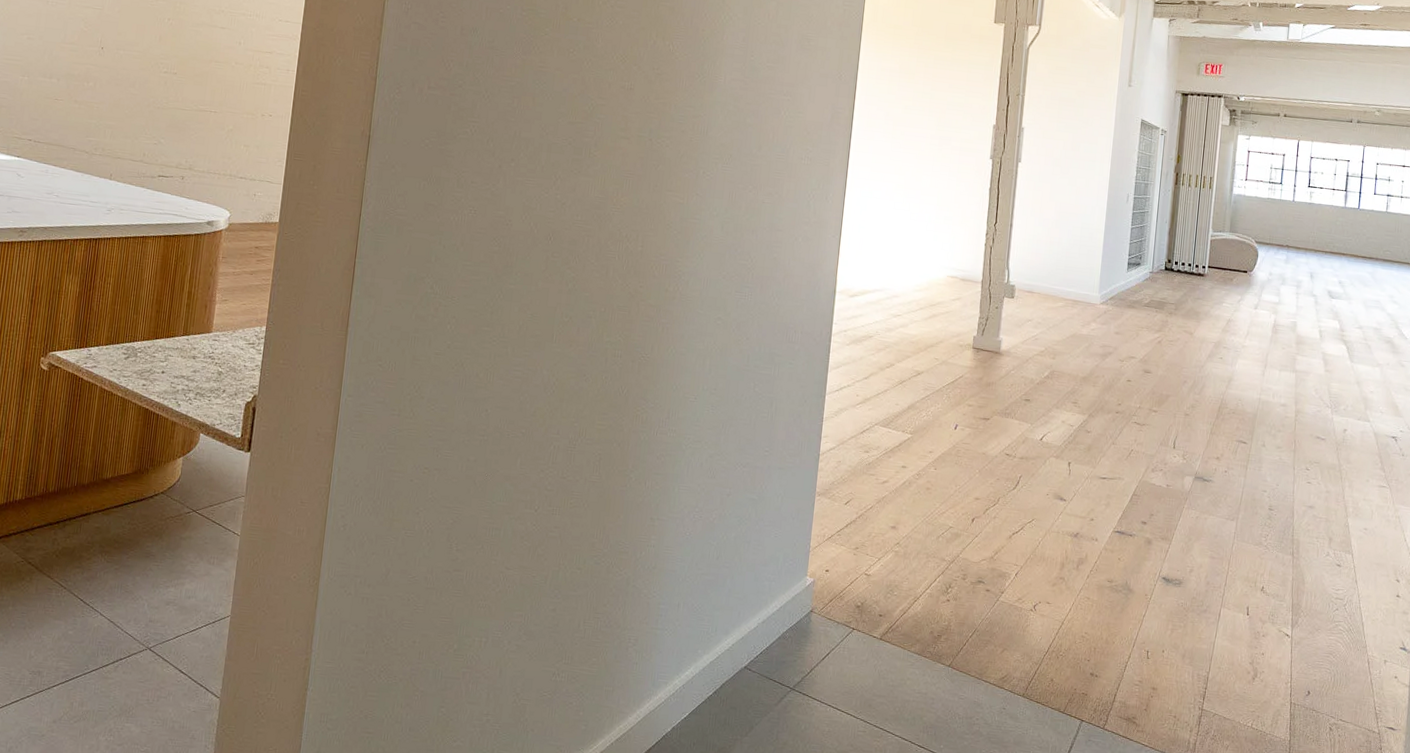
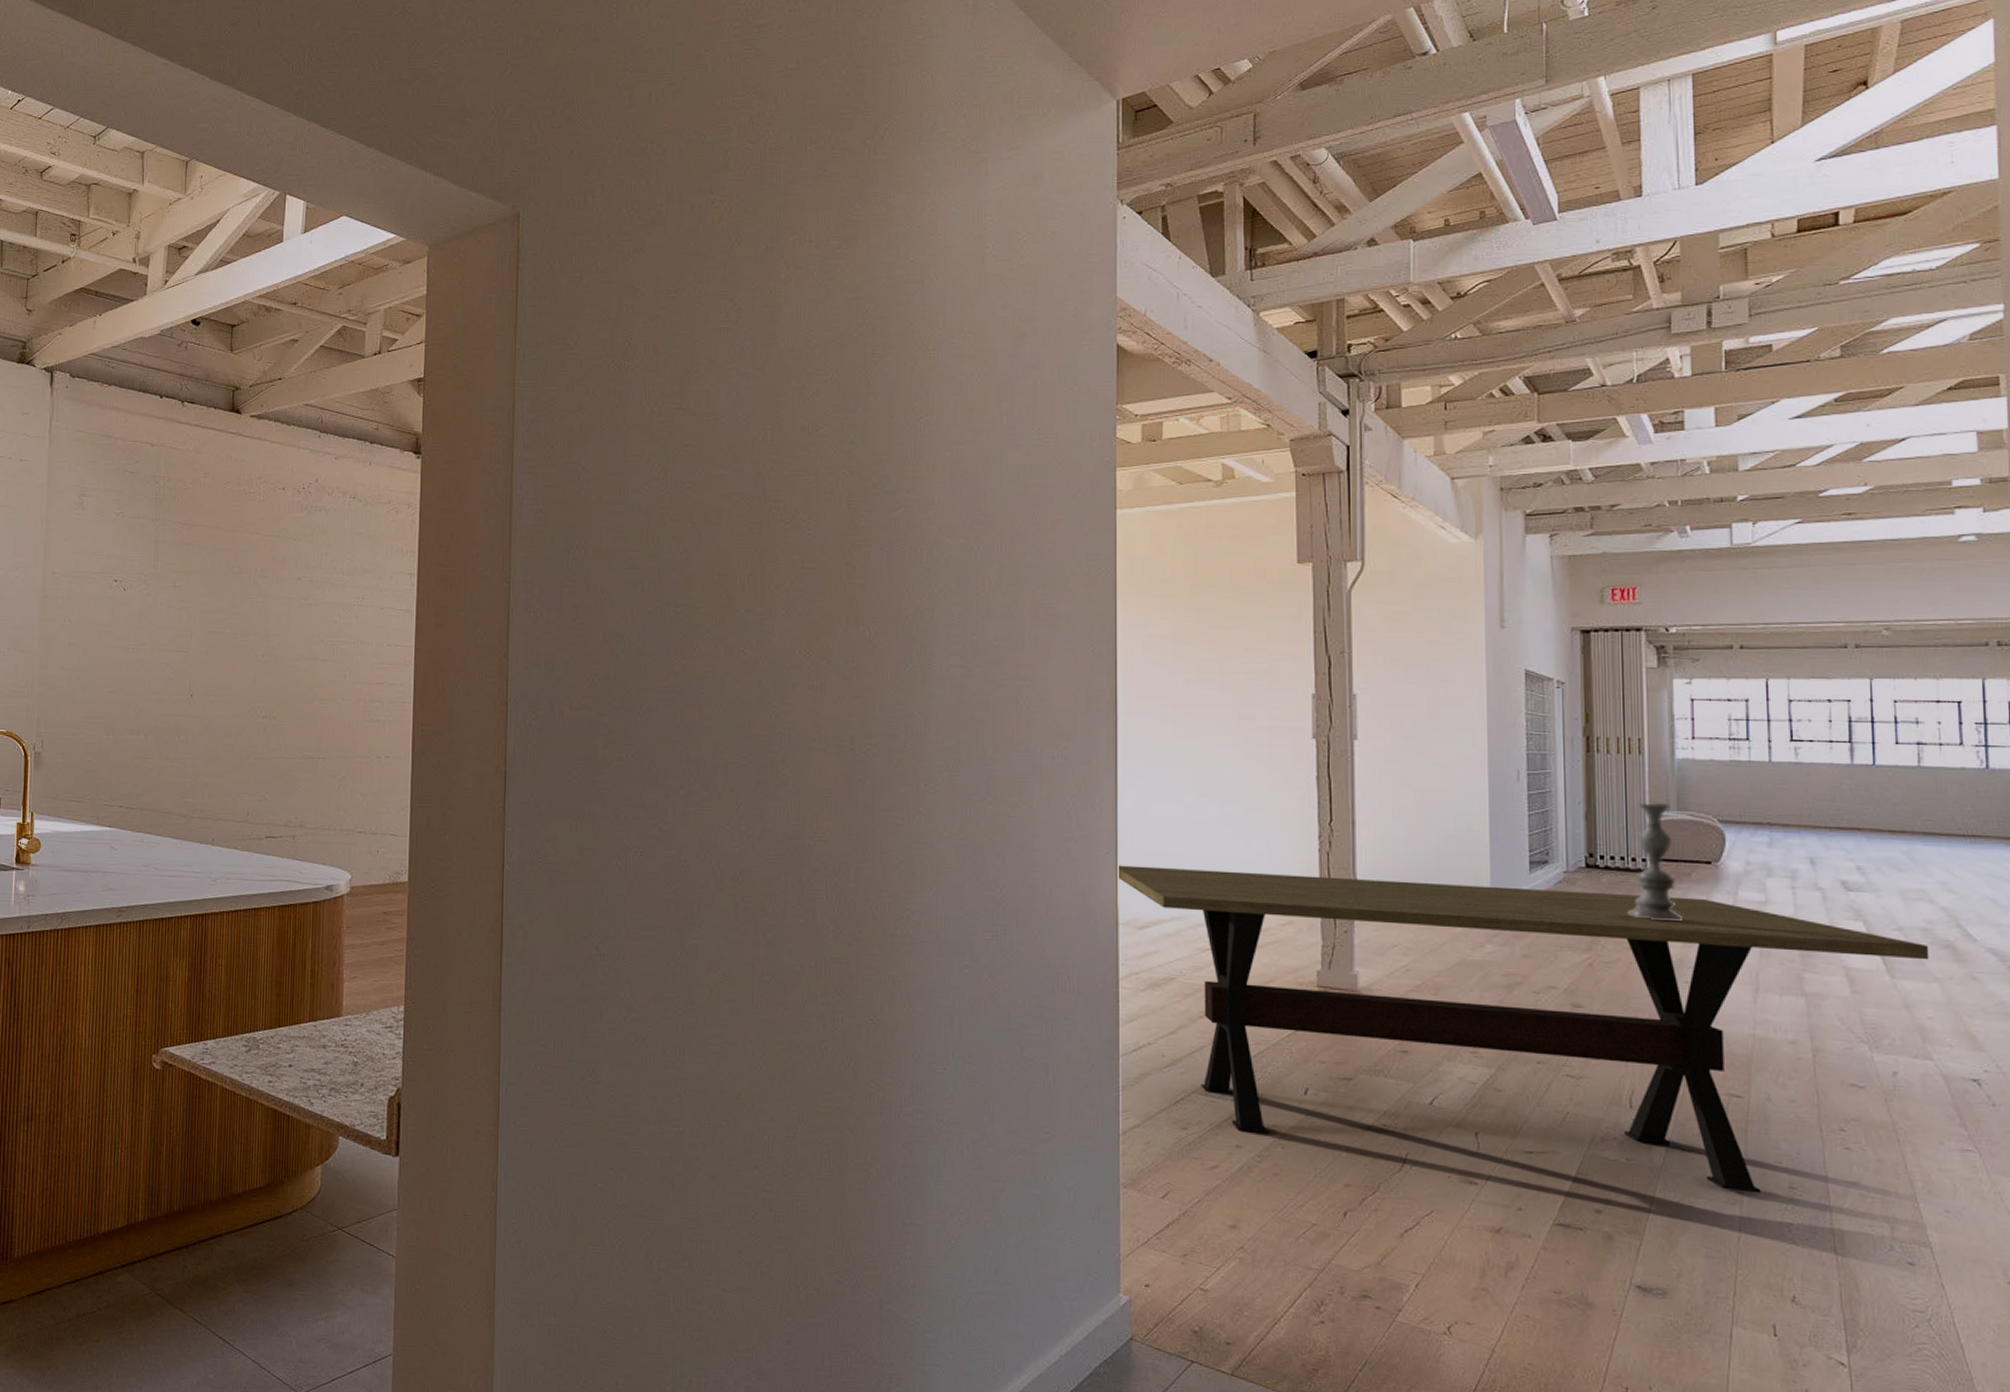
dining table: none [838,246,1377,513] -> present [1116,865,1930,1193]
candlestick: none [1187,224,1226,314] -> present [1625,802,1684,922]

